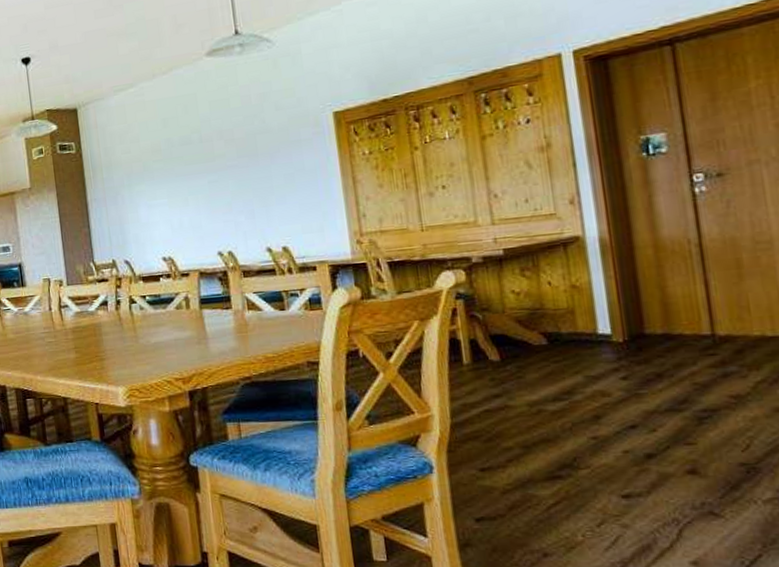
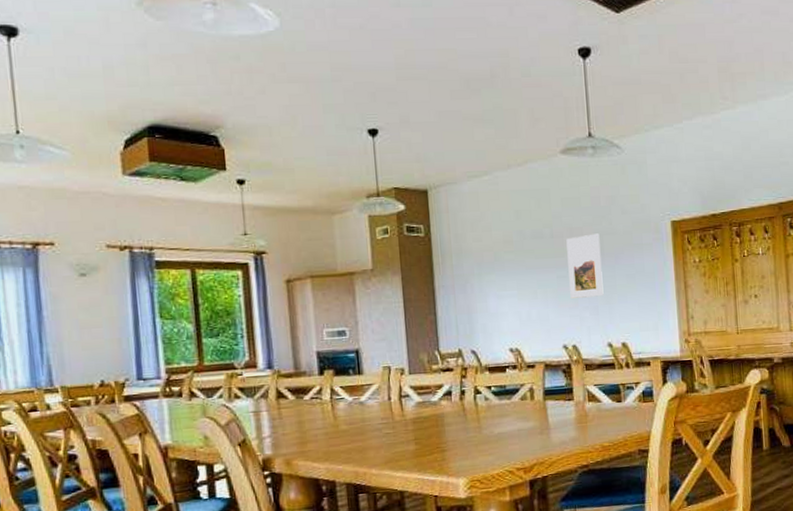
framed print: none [216,133,260,203] -> present [566,233,604,298]

